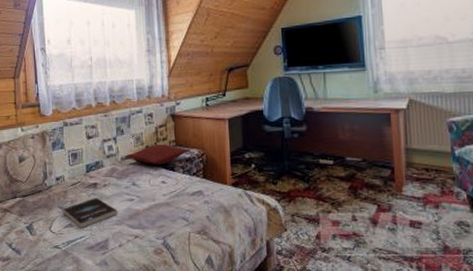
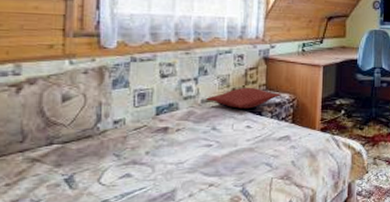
book: present [63,198,118,228] -> none [119,144,191,179]

